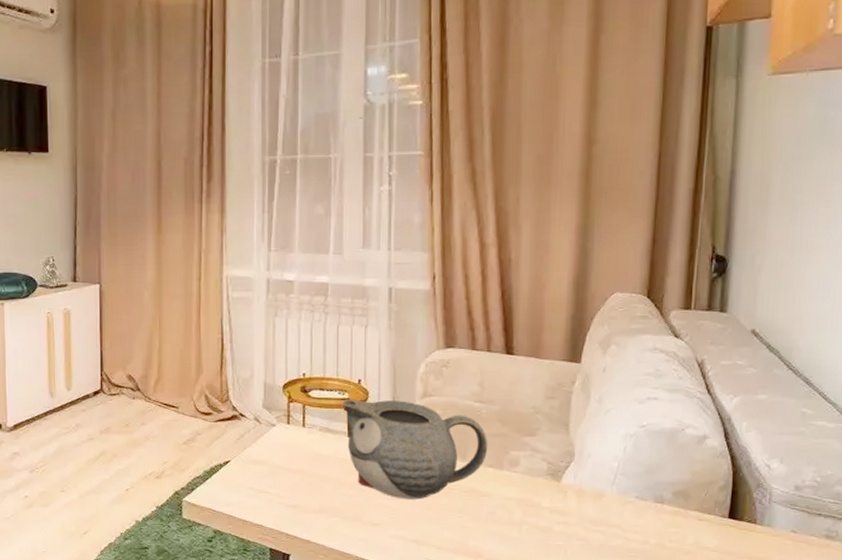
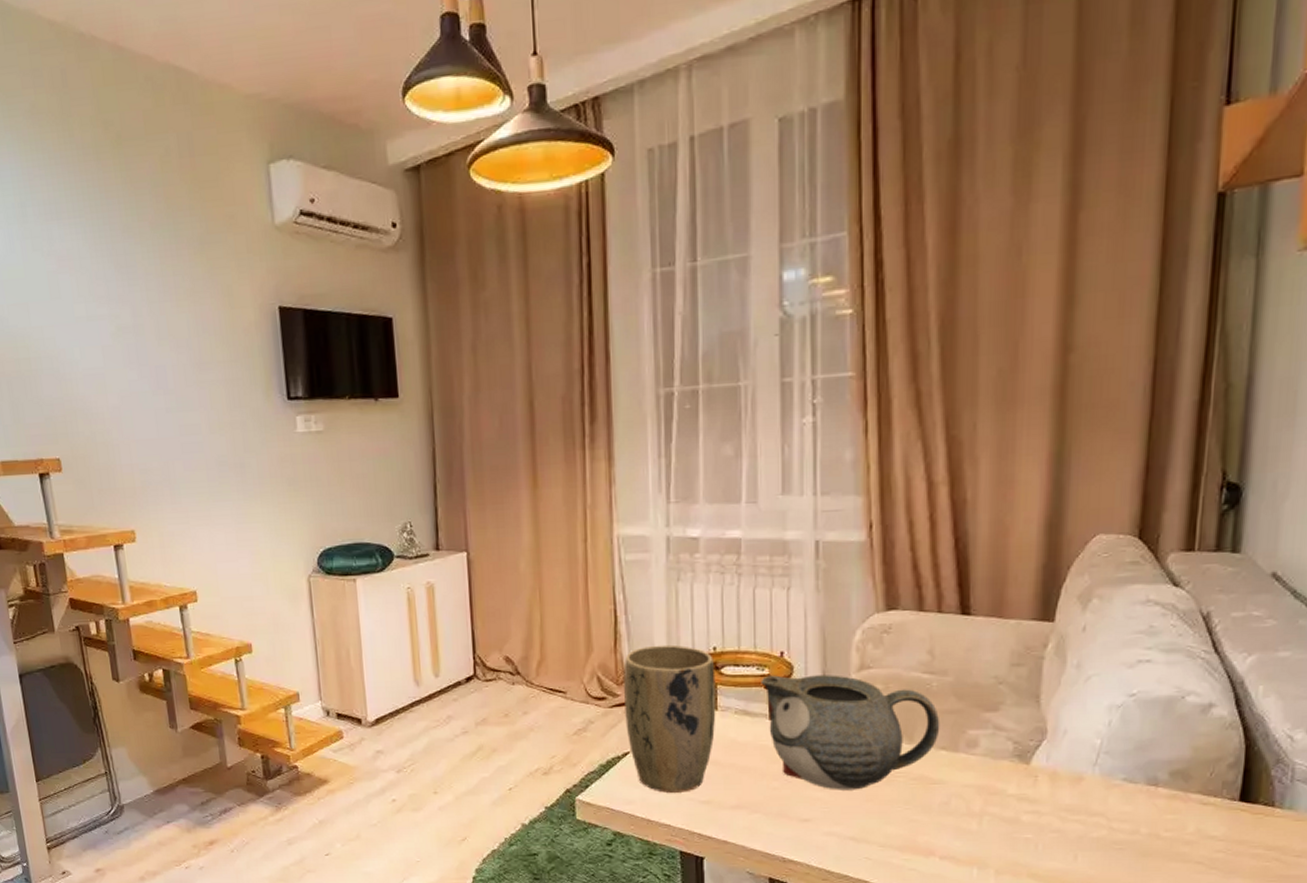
plant pot: none [227,370,304,497] -> present [623,644,716,793]

